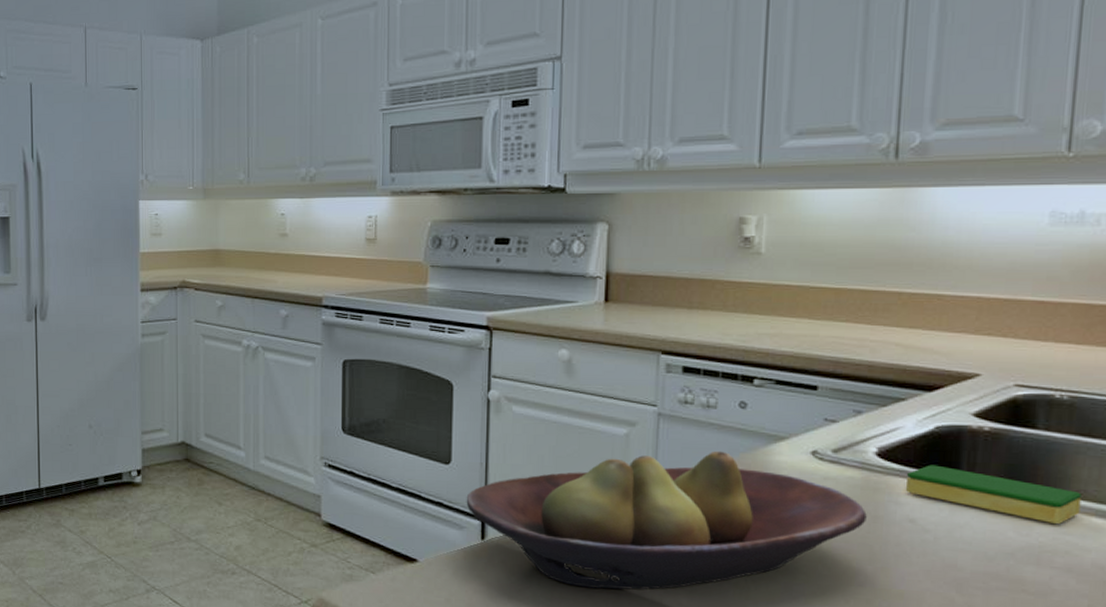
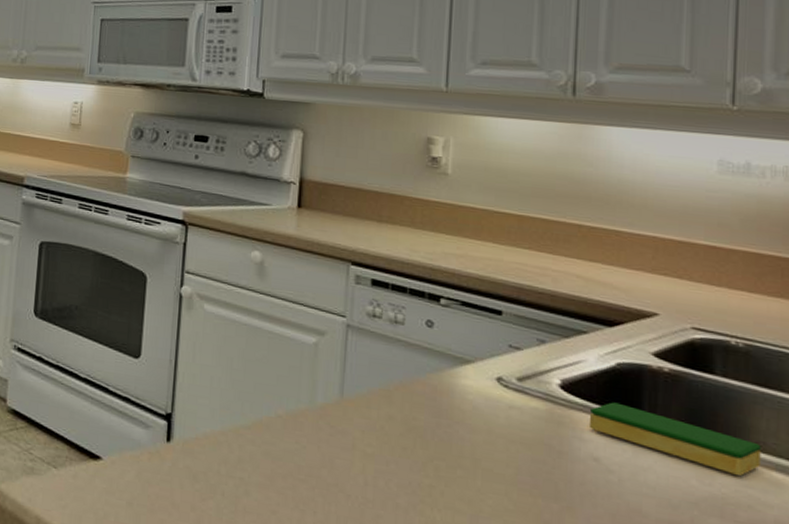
fruit bowl: present [466,451,867,590] -> none [153,366,552,511]

